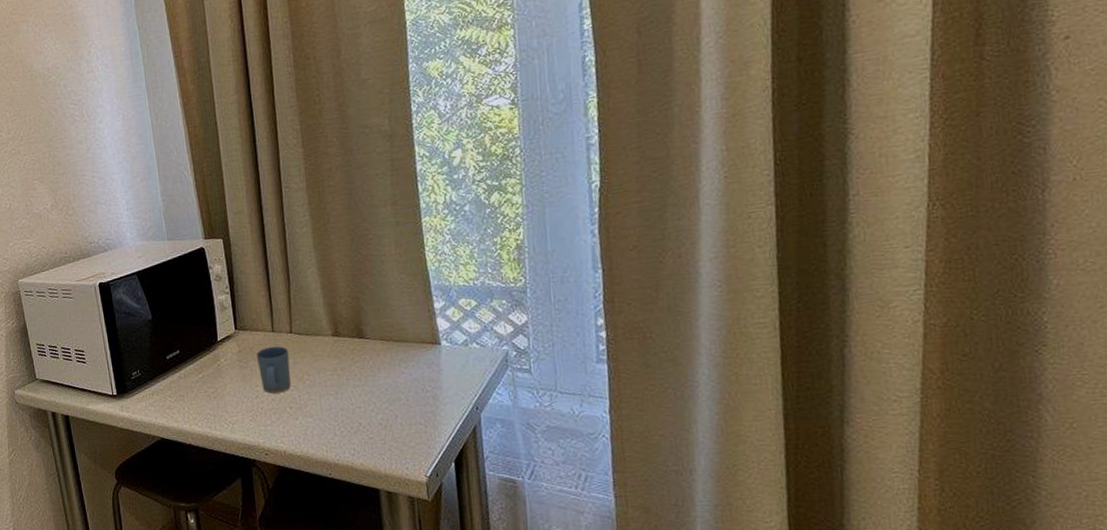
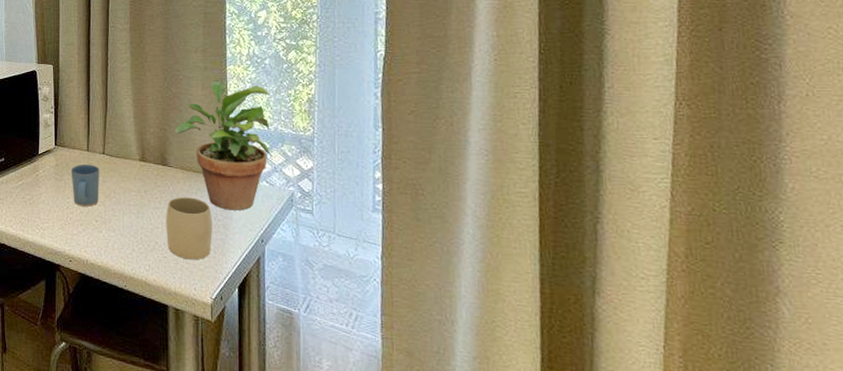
mug: none [367,370,422,438] -> present [166,197,213,260]
potted plant: none [369,235,482,380] -> present [175,80,273,211]

